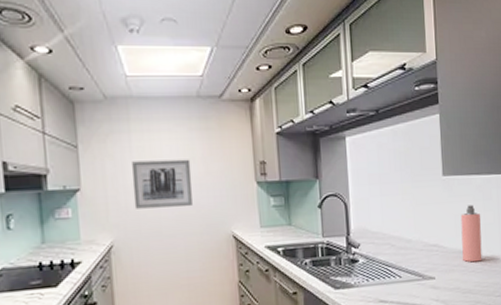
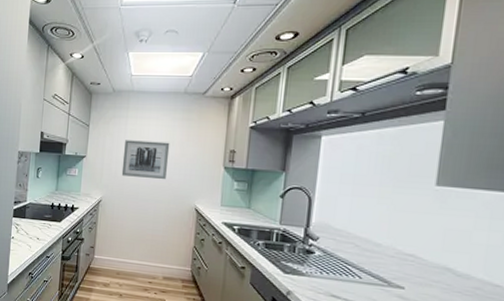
spray bottle: present [460,204,482,262] -> none [447,221,484,284]

